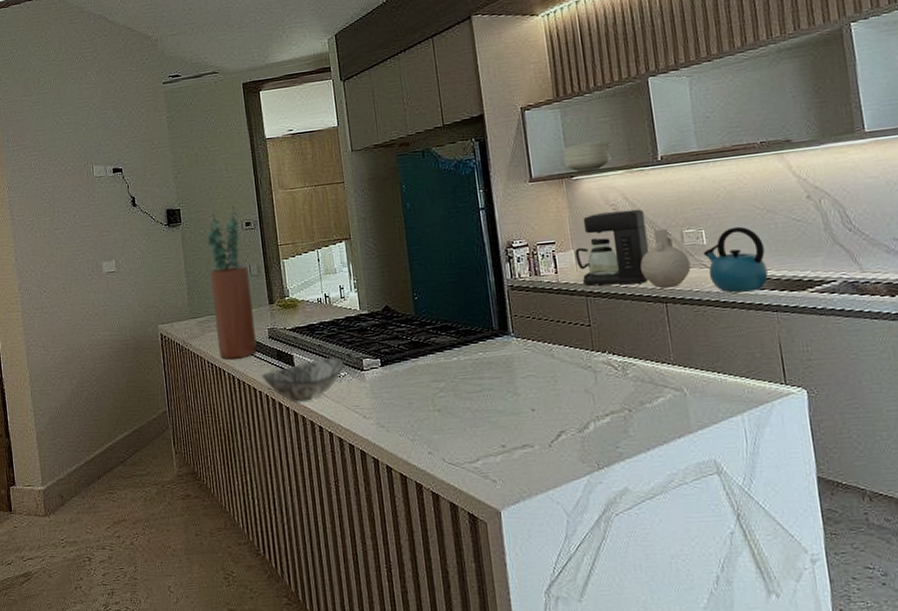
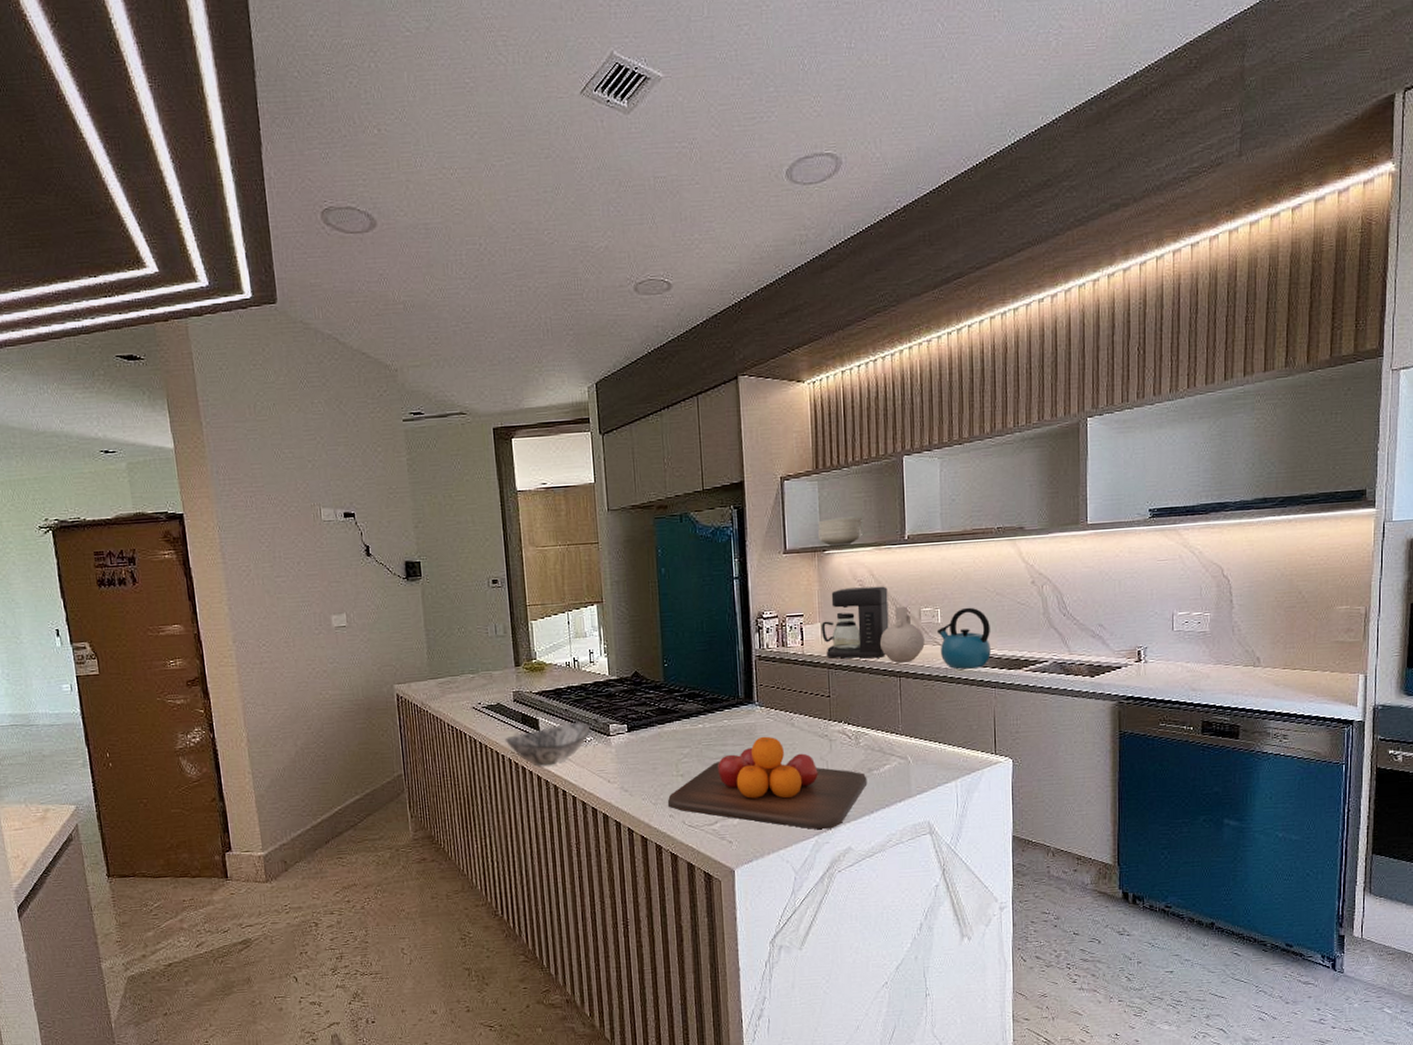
vase: present [207,206,257,360] -> none [450,561,501,723]
chopping board: none [426,368,640,469] -> present [668,736,868,830]

